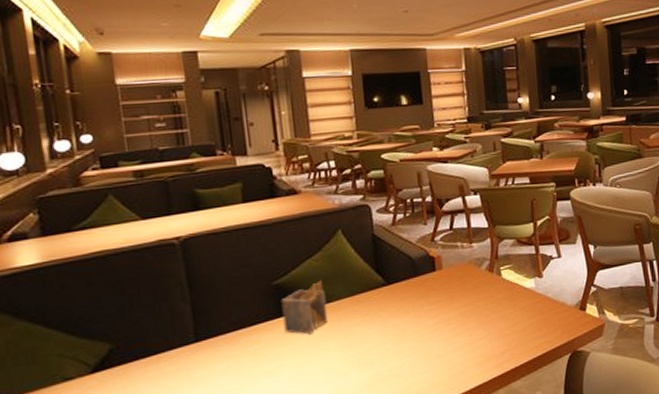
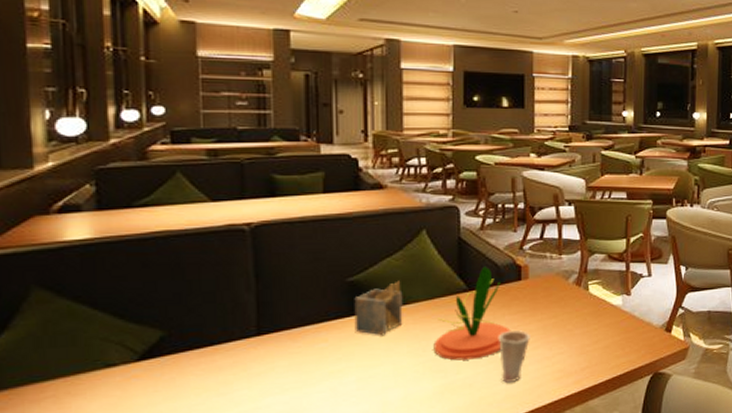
plant: none [359,260,431,353] -> present [433,266,511,361]
cup: none [419,319,450,371] -> present [498,330,530,383]

